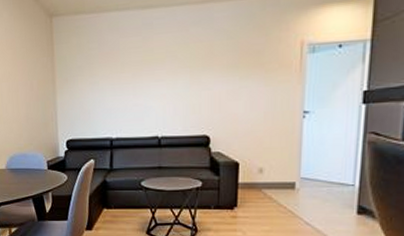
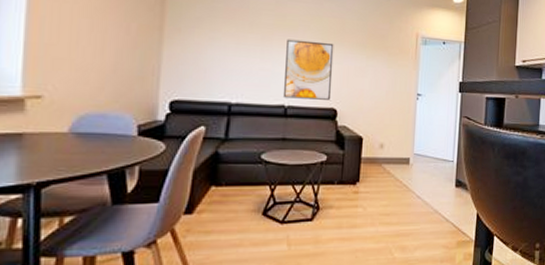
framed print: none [156,69,203,129] -> present [283,39,334,100]

